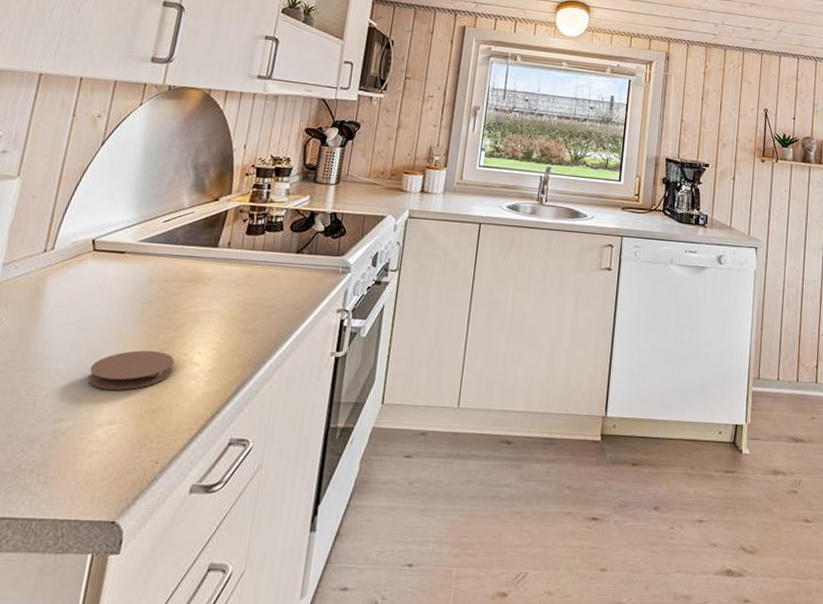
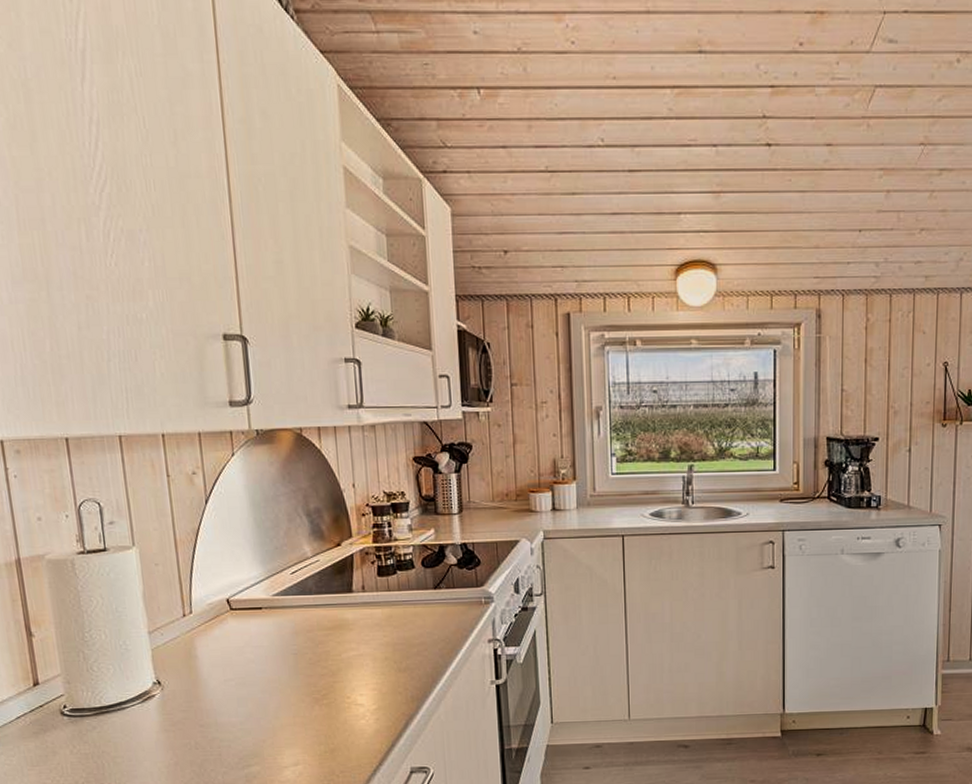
coaster: present [88,350,174,390] -> none [262,696,340,736]

